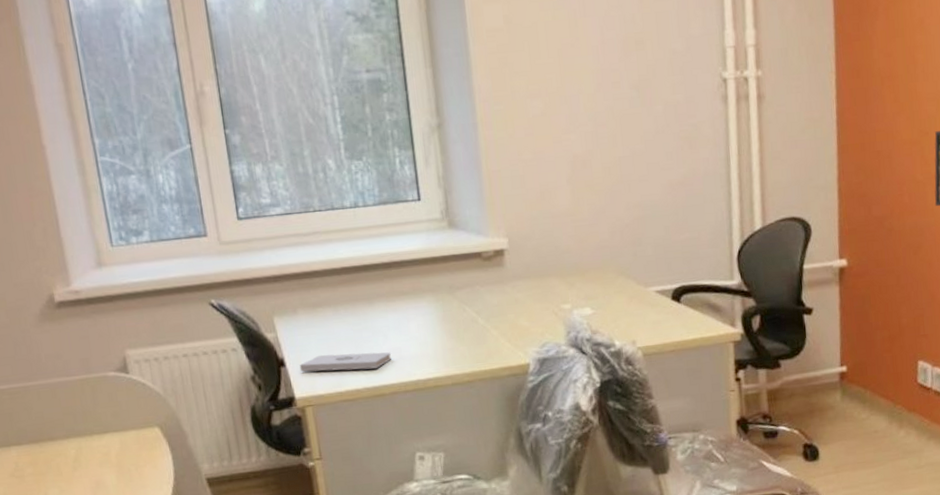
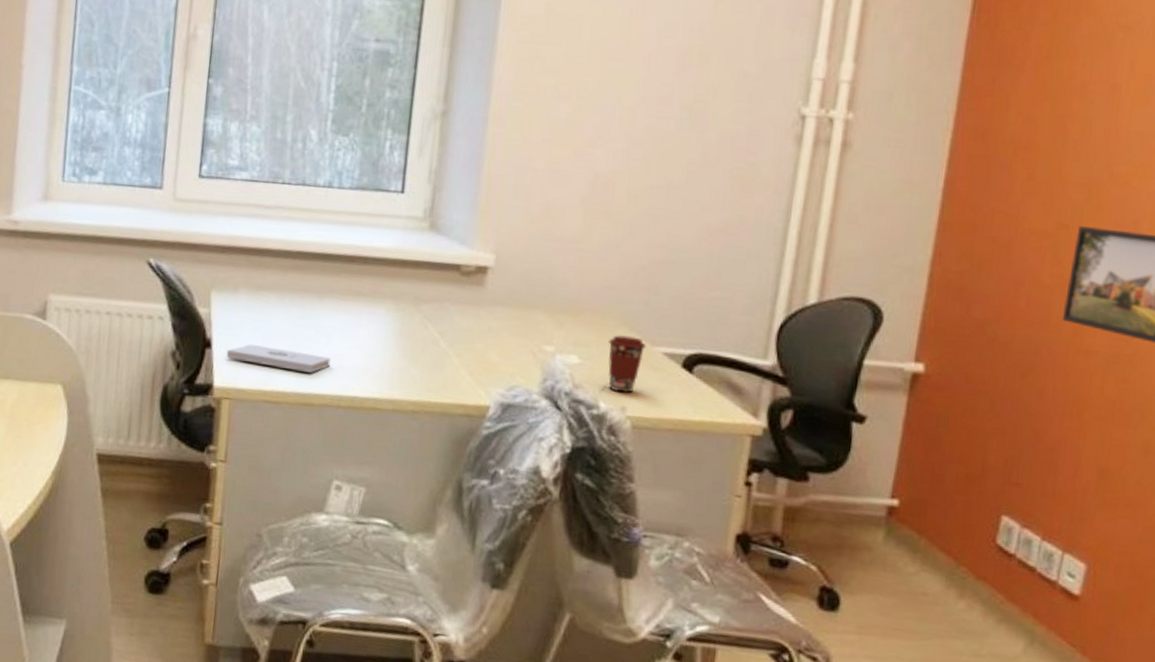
coffee cup: none [611,283,642,330] -> present [608,335,646,393]

